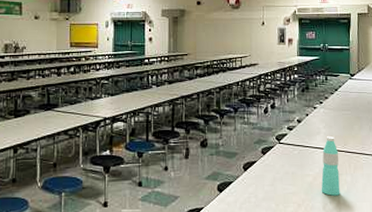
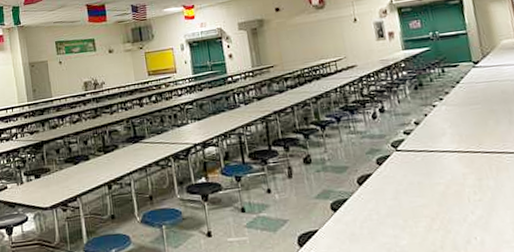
water bottle: present [321,136,340,196] -> none [451,136,484,205]

